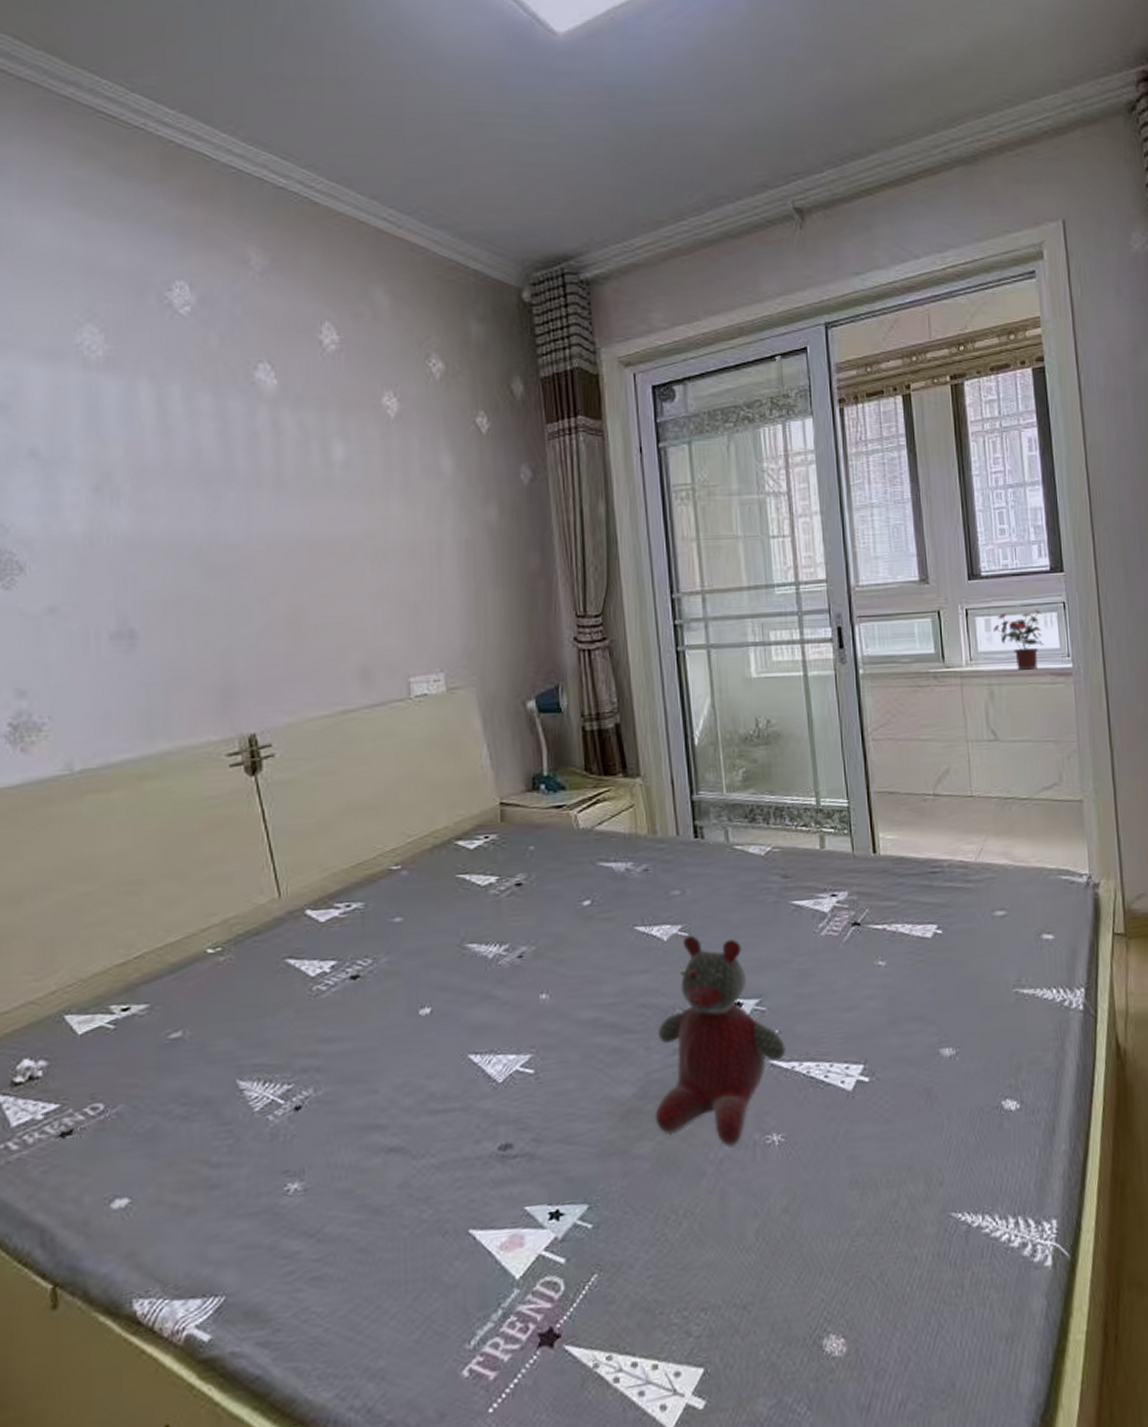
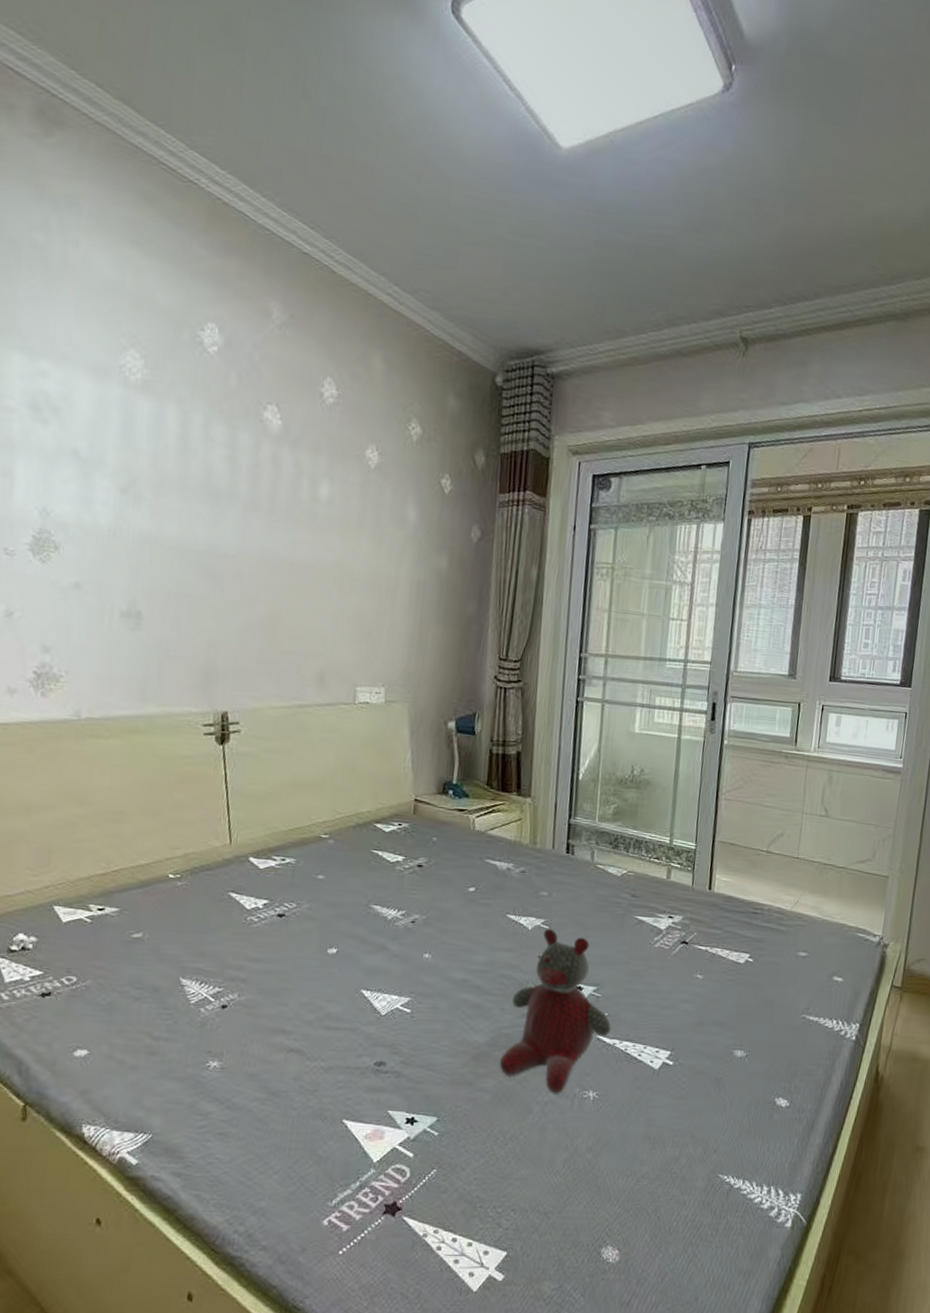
potted flower: present [993,609,1044,670] -> none [842,713,886,764]

